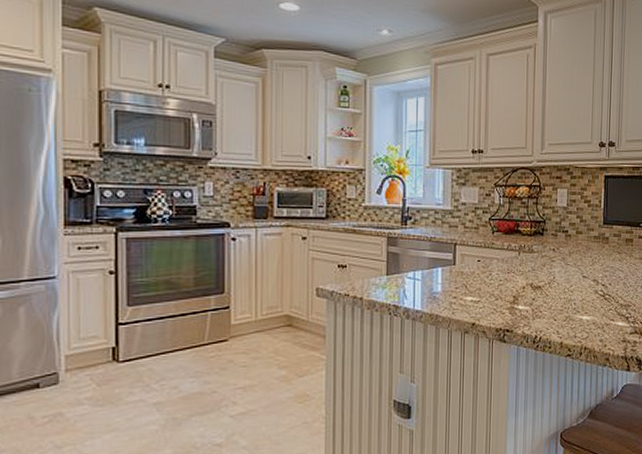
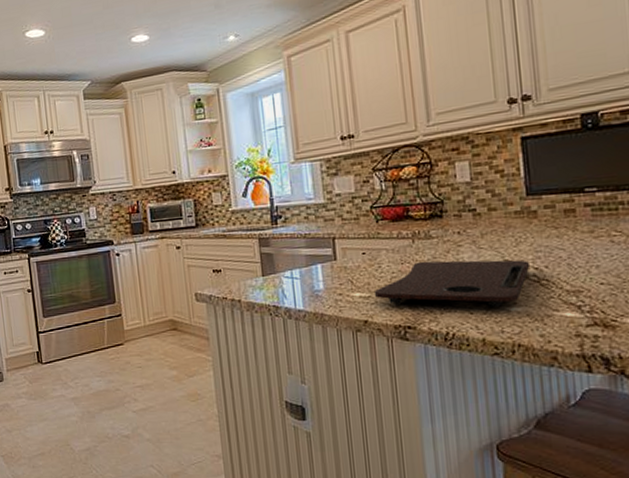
cutting board: none [483,272,600,315] -> present [373,259,531,307]

